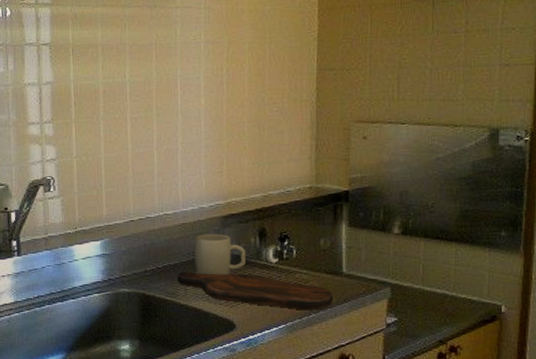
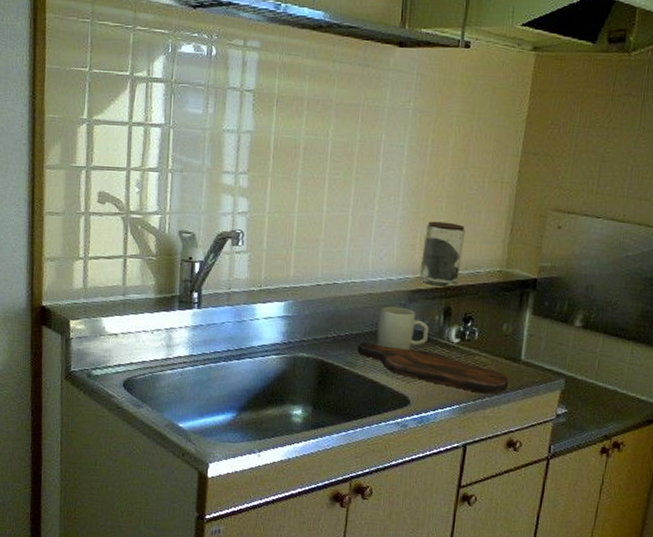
jar: none [230,145,271,209] -> present [419,221,466,287]

